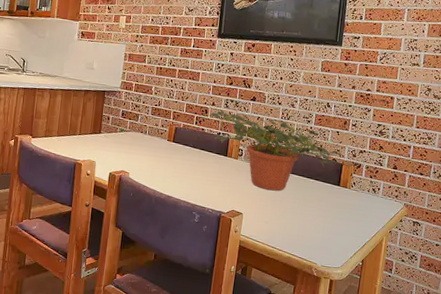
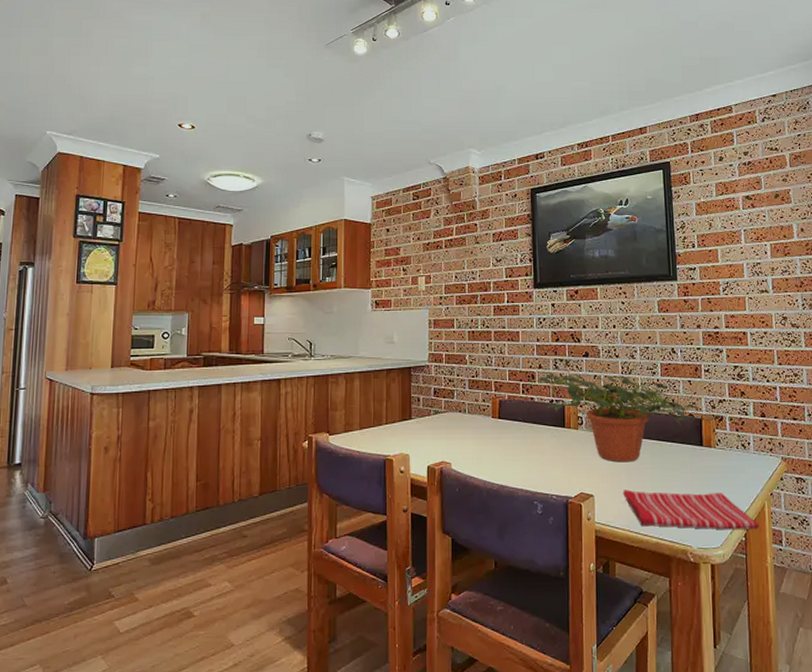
dish towel: none [266,212,376,258] -> present [622,489,760,530]

